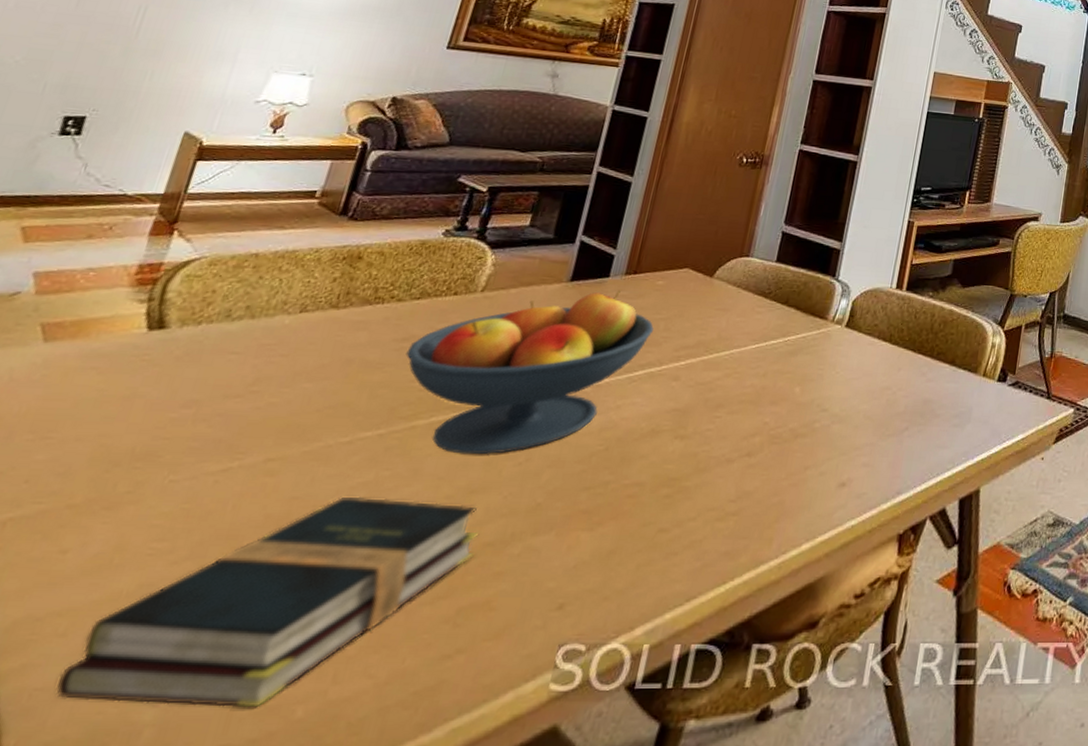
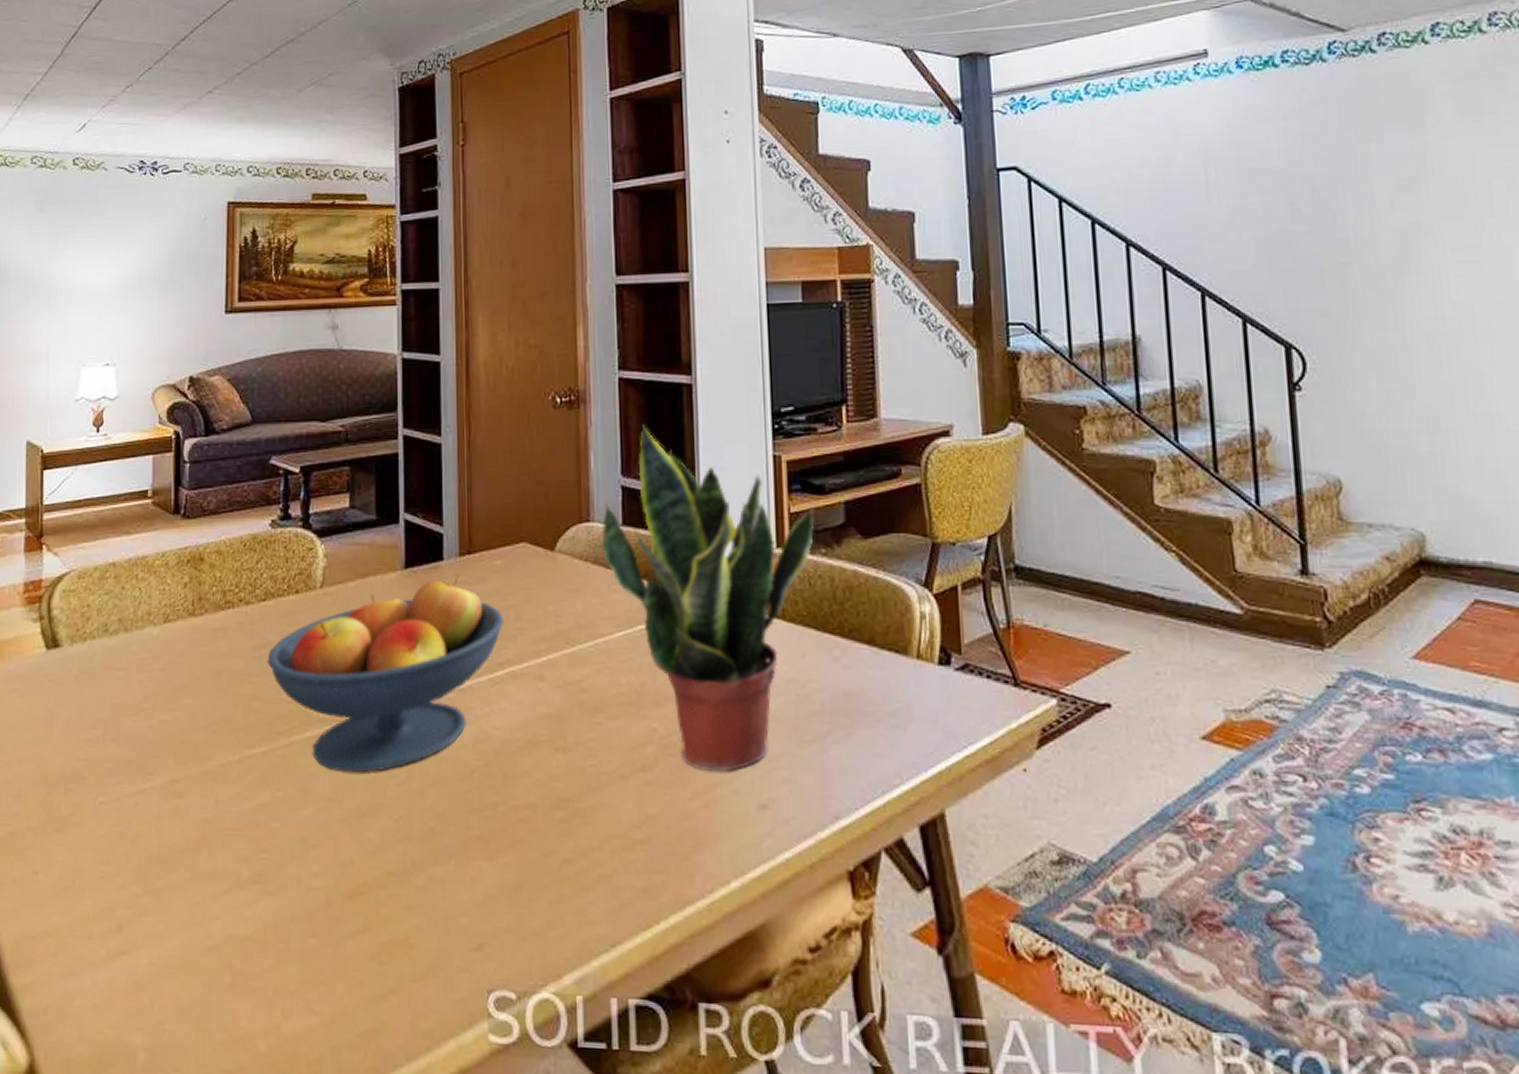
hardback book: present [57,496,480,708] -> none [61,819,381,1038]
potted plant: none [753,187,929,458] -> present [600,424,814,772]

